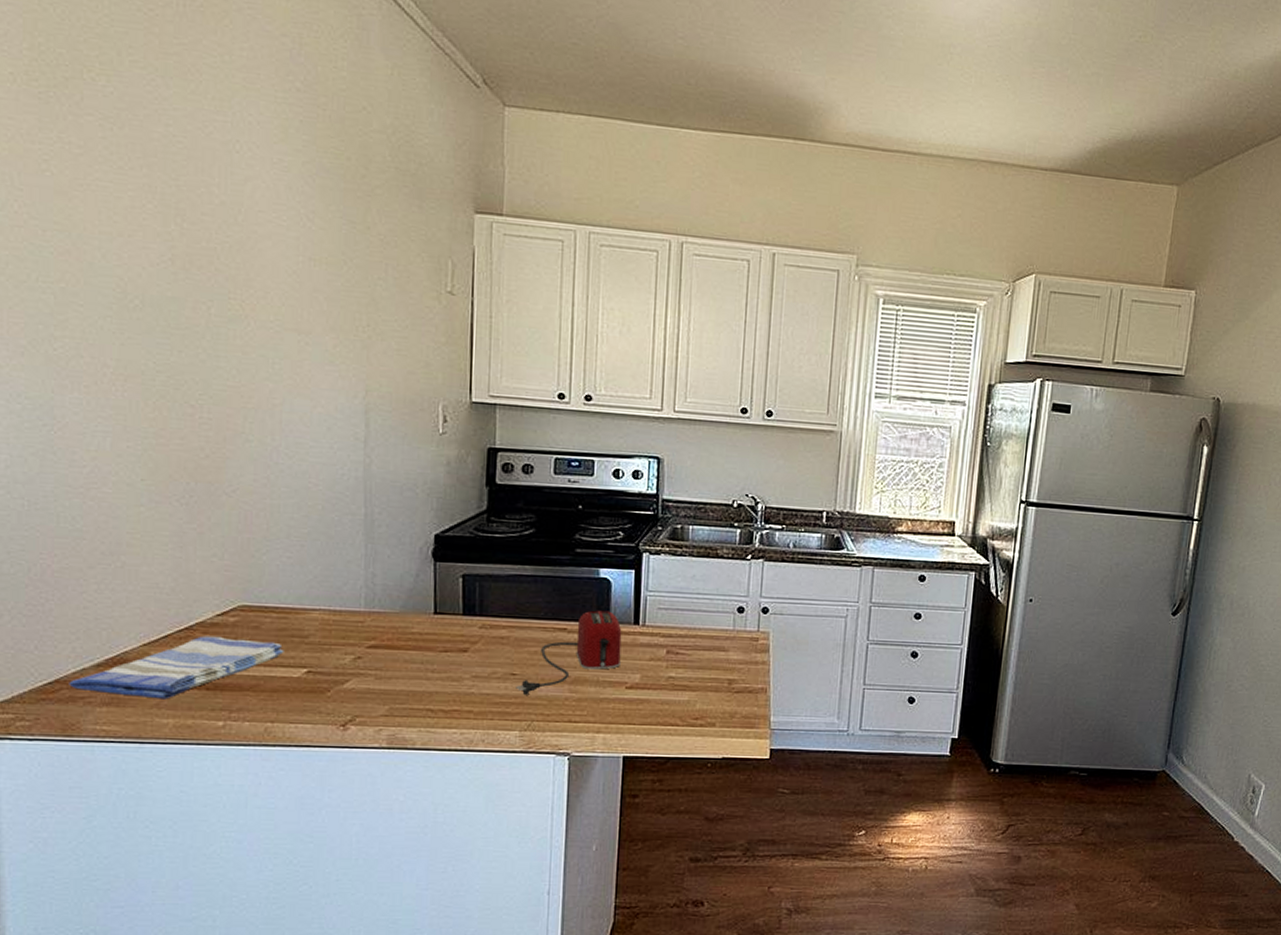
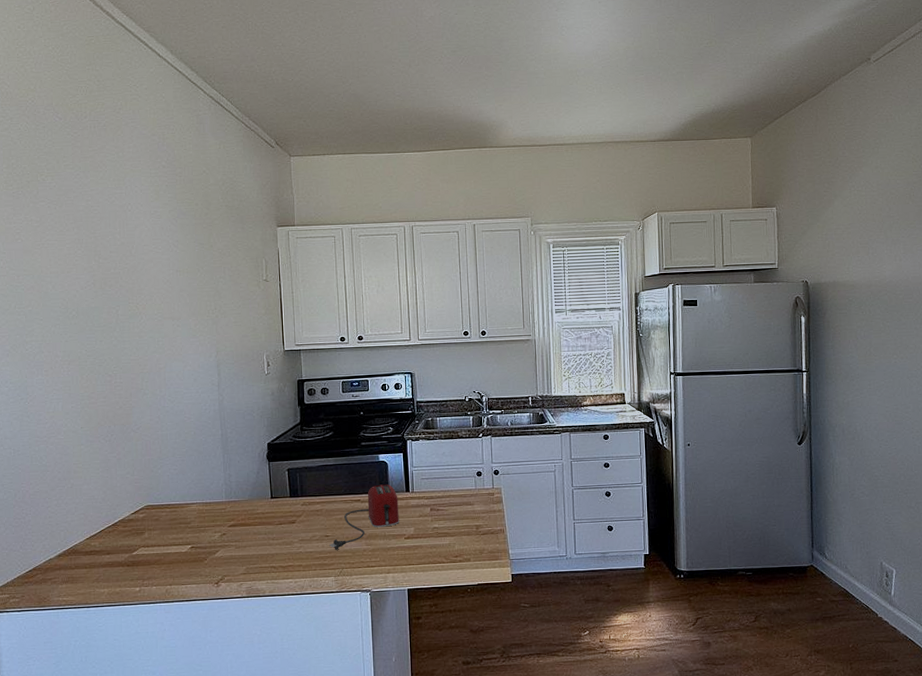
dish towel: present [69,636,284,699] -> none [41,528,176,576]

